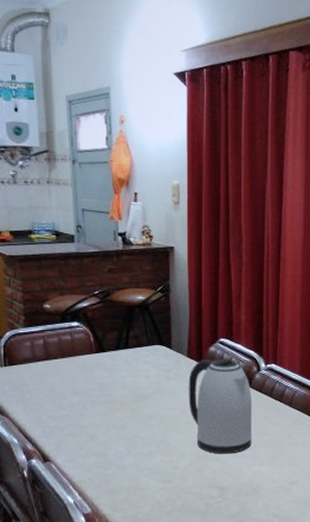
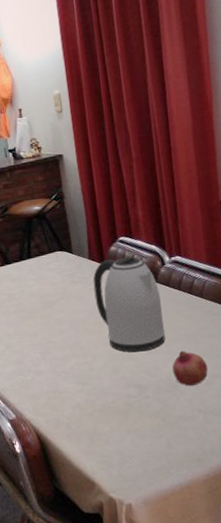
fruit: none [255,457,288,492] -> present [172,351,209,387]

